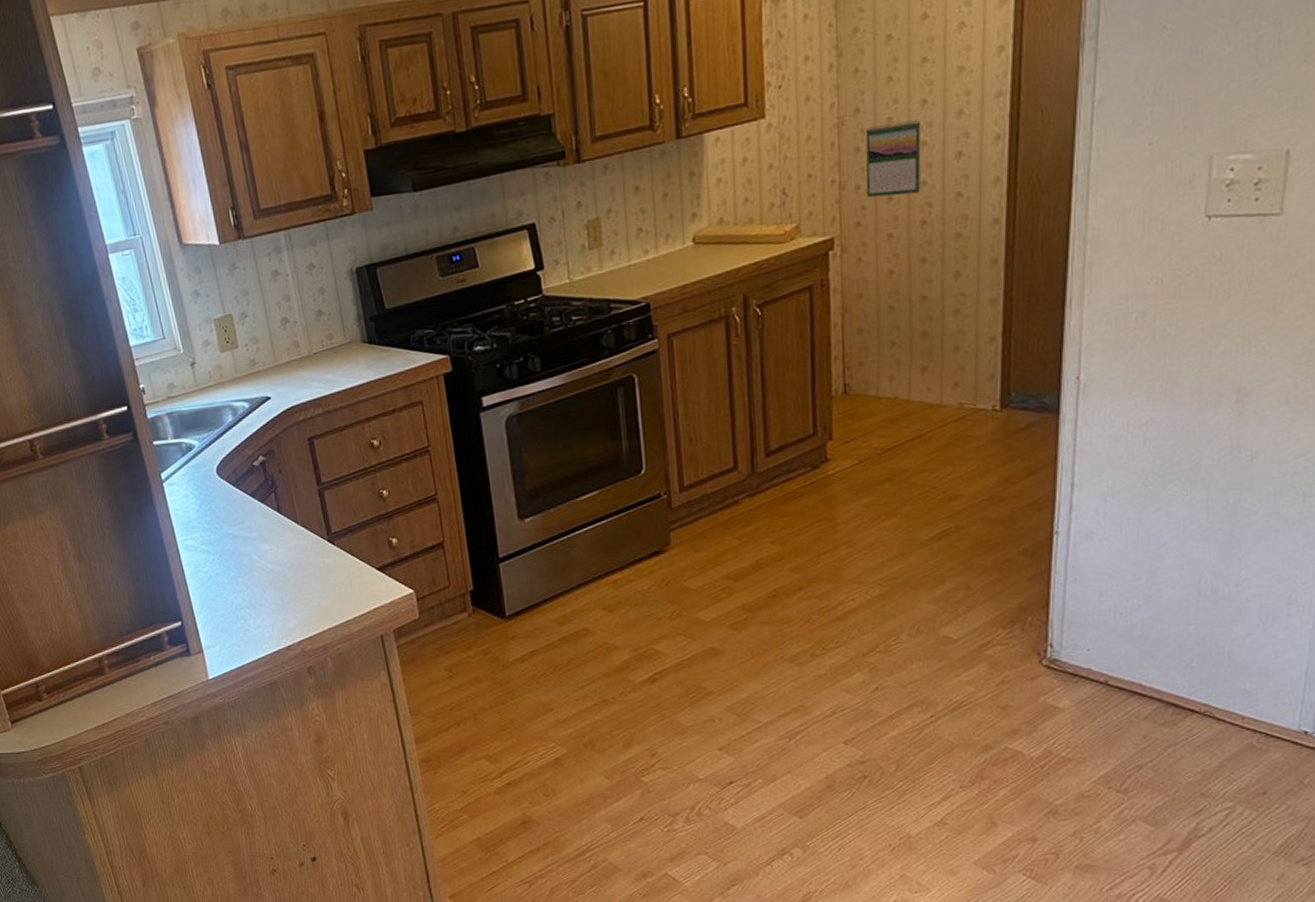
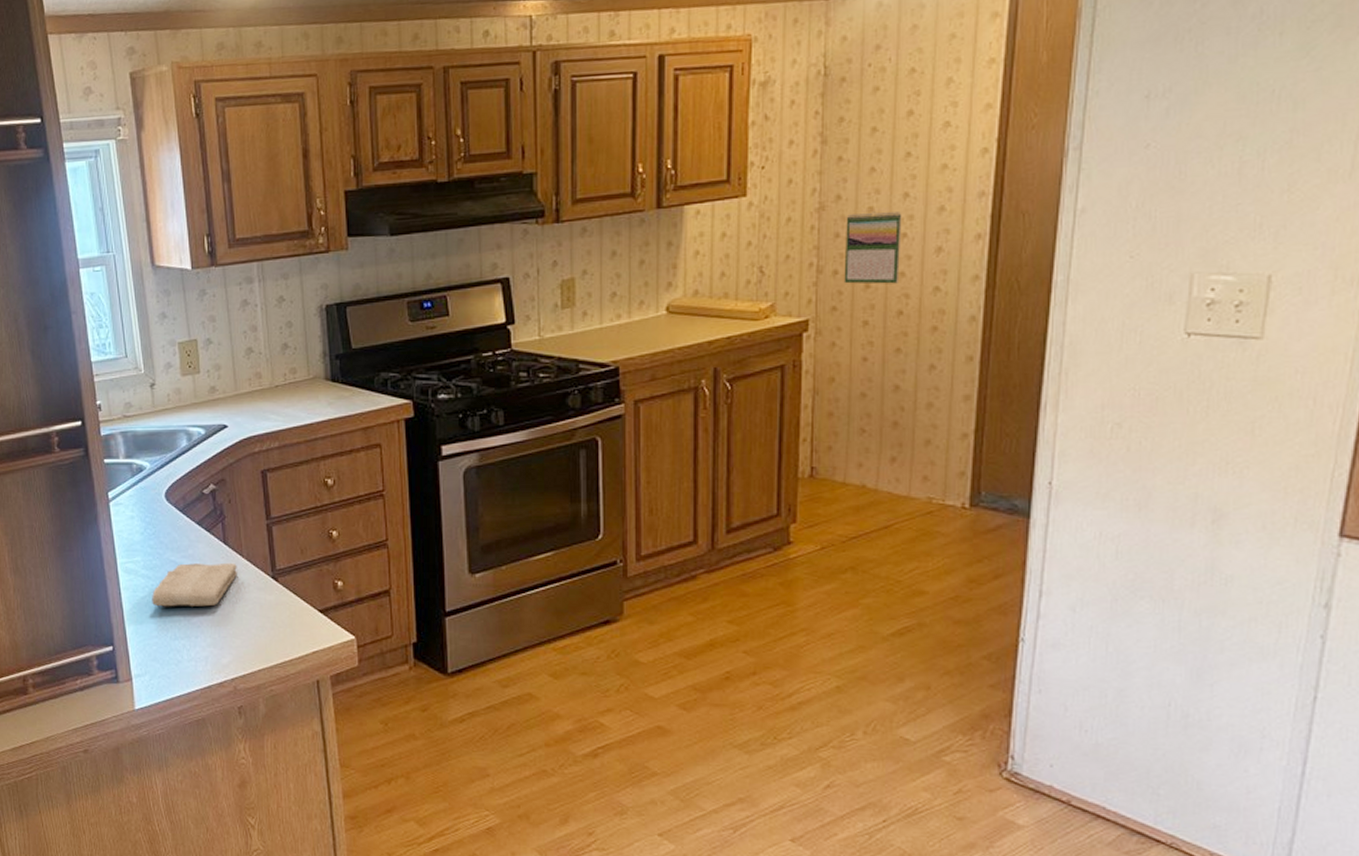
washcloth: none [214,530,294,580] -> present [152,562,237,607]

